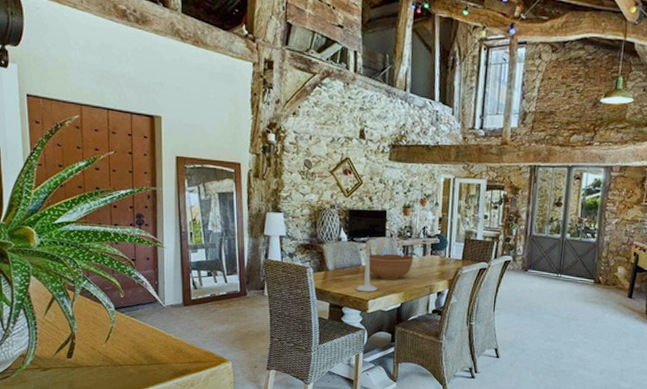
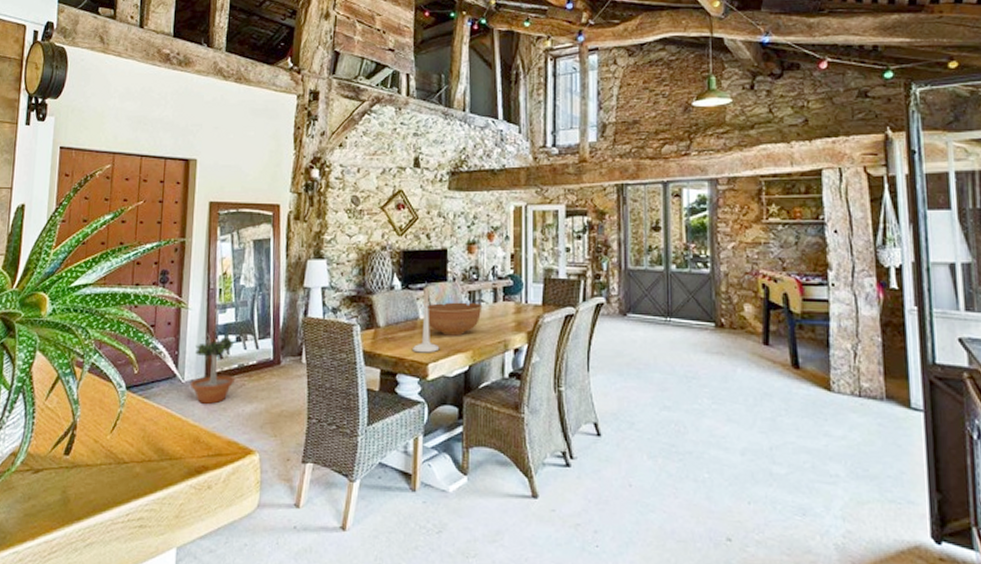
potted tree: none [170,269,209,324] -> present [189,334,236,404]

